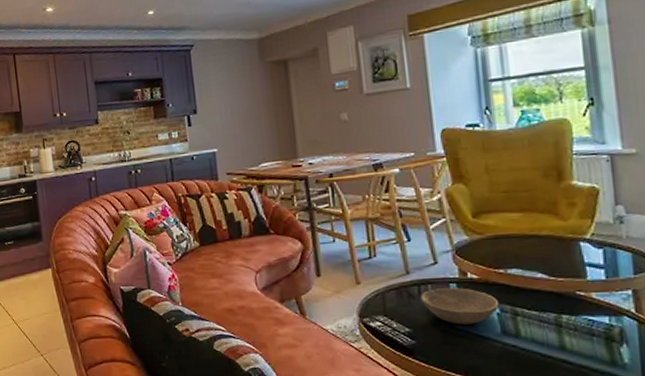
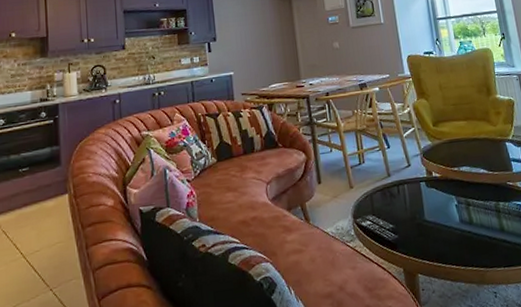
bowl: present [420,287,500,325] -> none [399,185,457,218]

